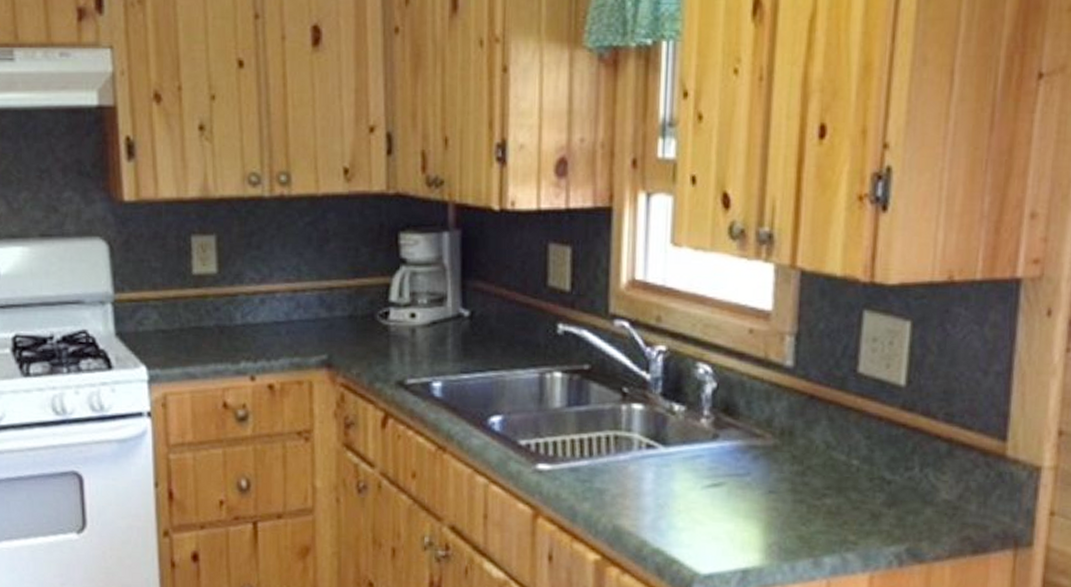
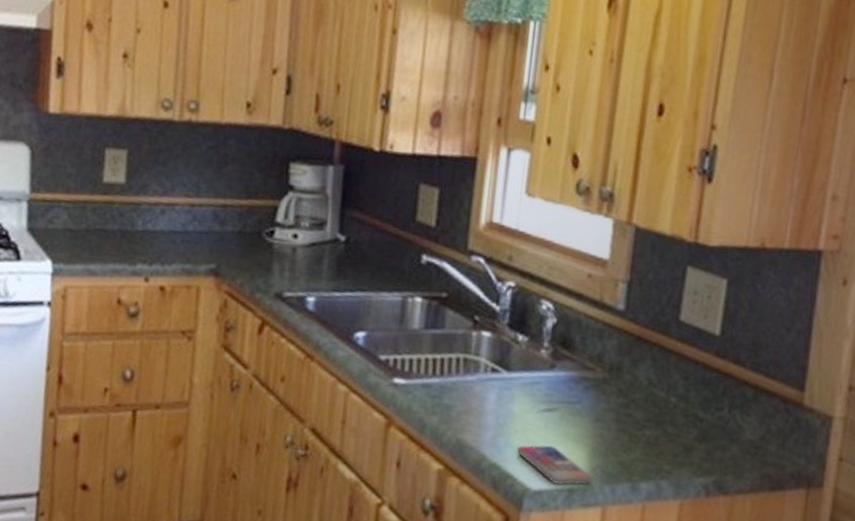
smartphone: none [681,524,770,566] -> present [516,445,593,485]

